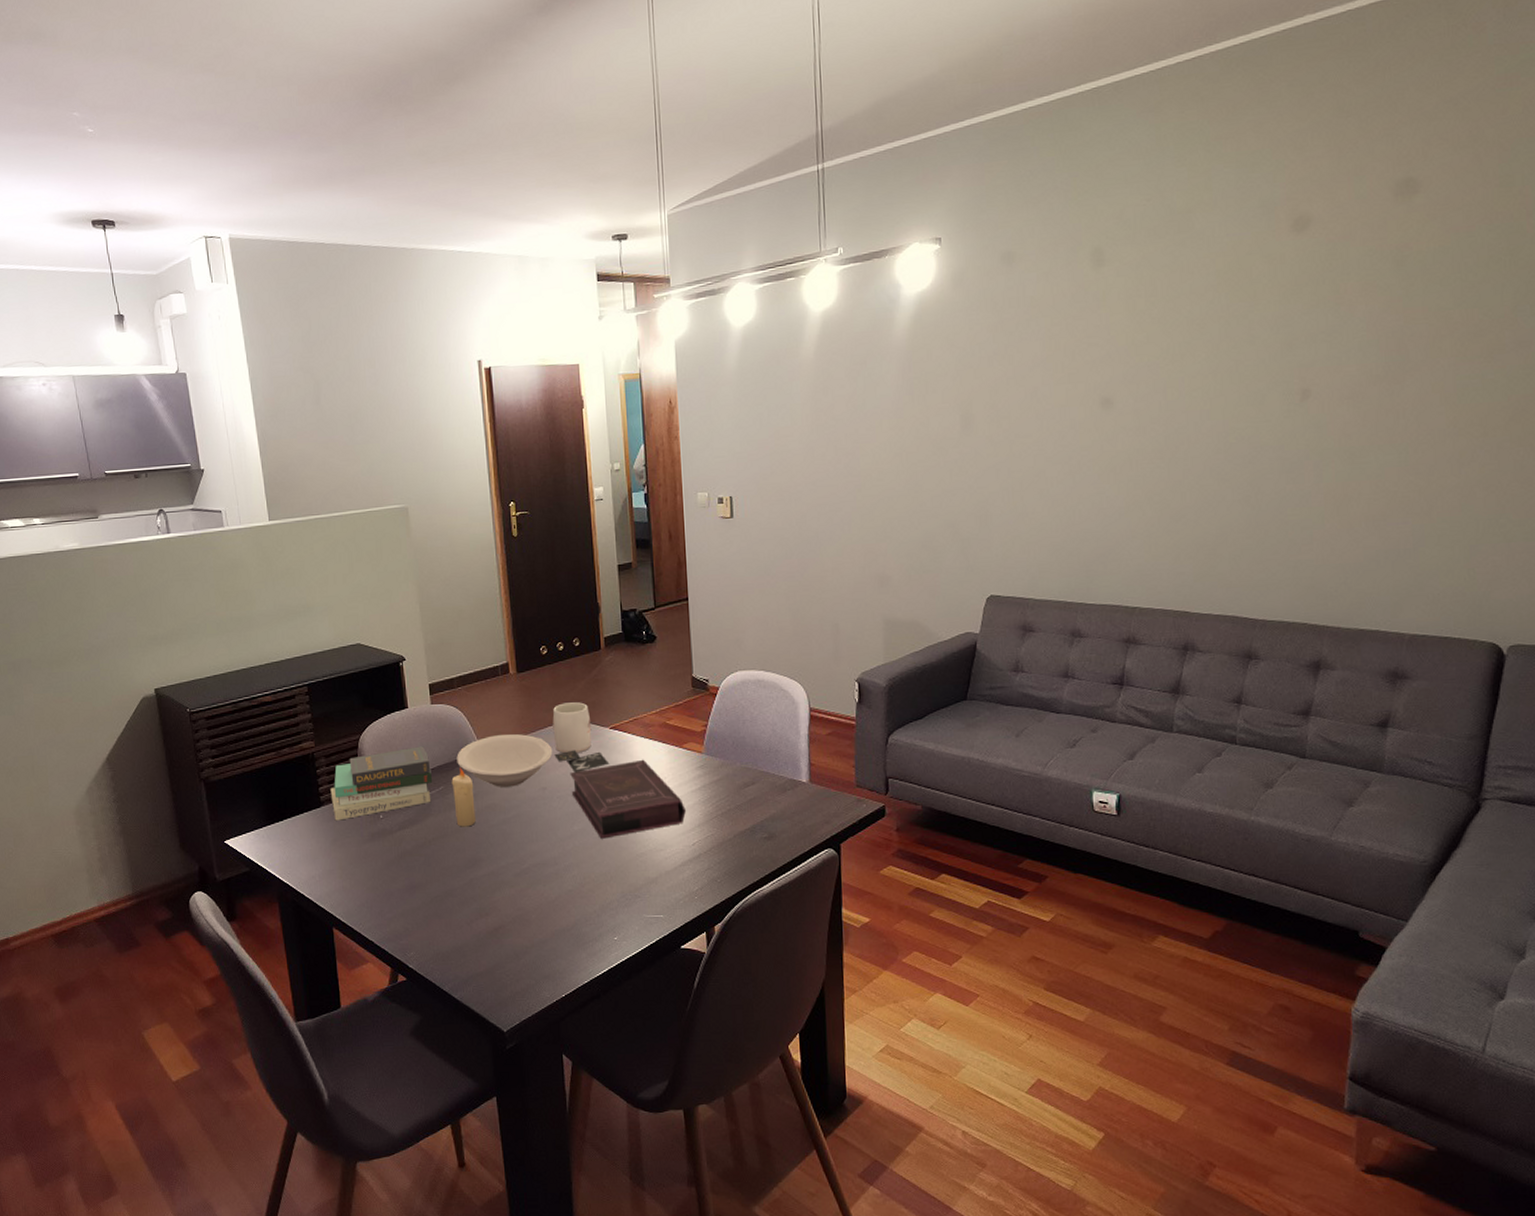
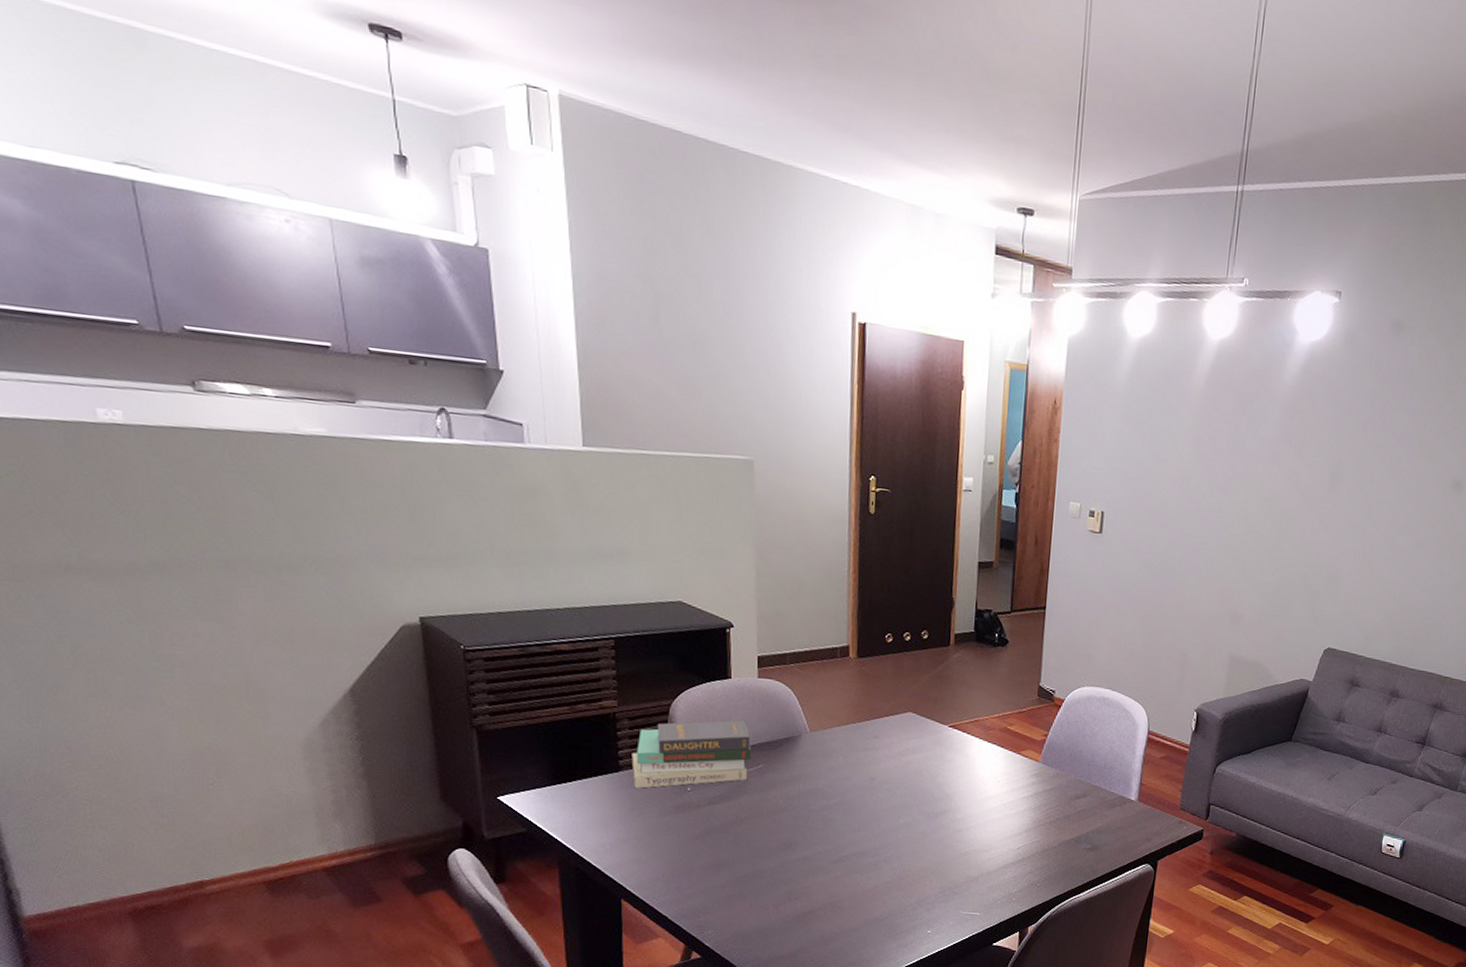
candle: present [451,767,476,827] -> none [772,747,797,809]
bowl: present [456,734,553,787] -> none [781,718,886,774]
mug: present [552,702,592,753] -> none [889,695,931,747]
book: present [554,750,686,839] -> none [887,743,1015,835]

